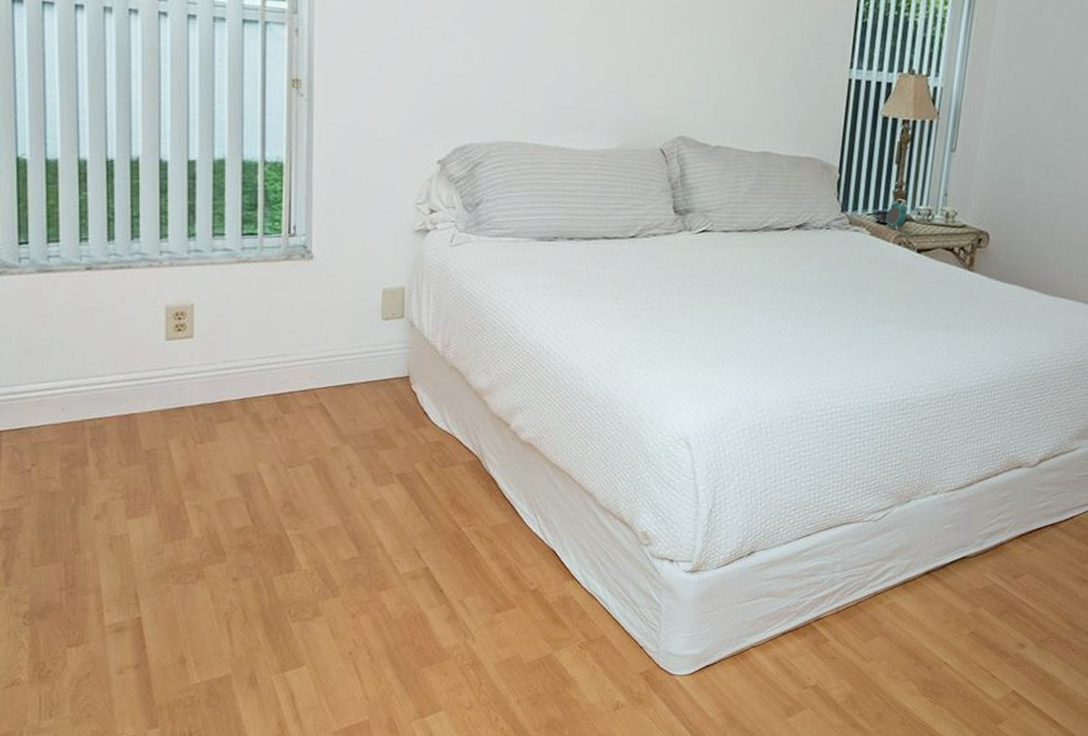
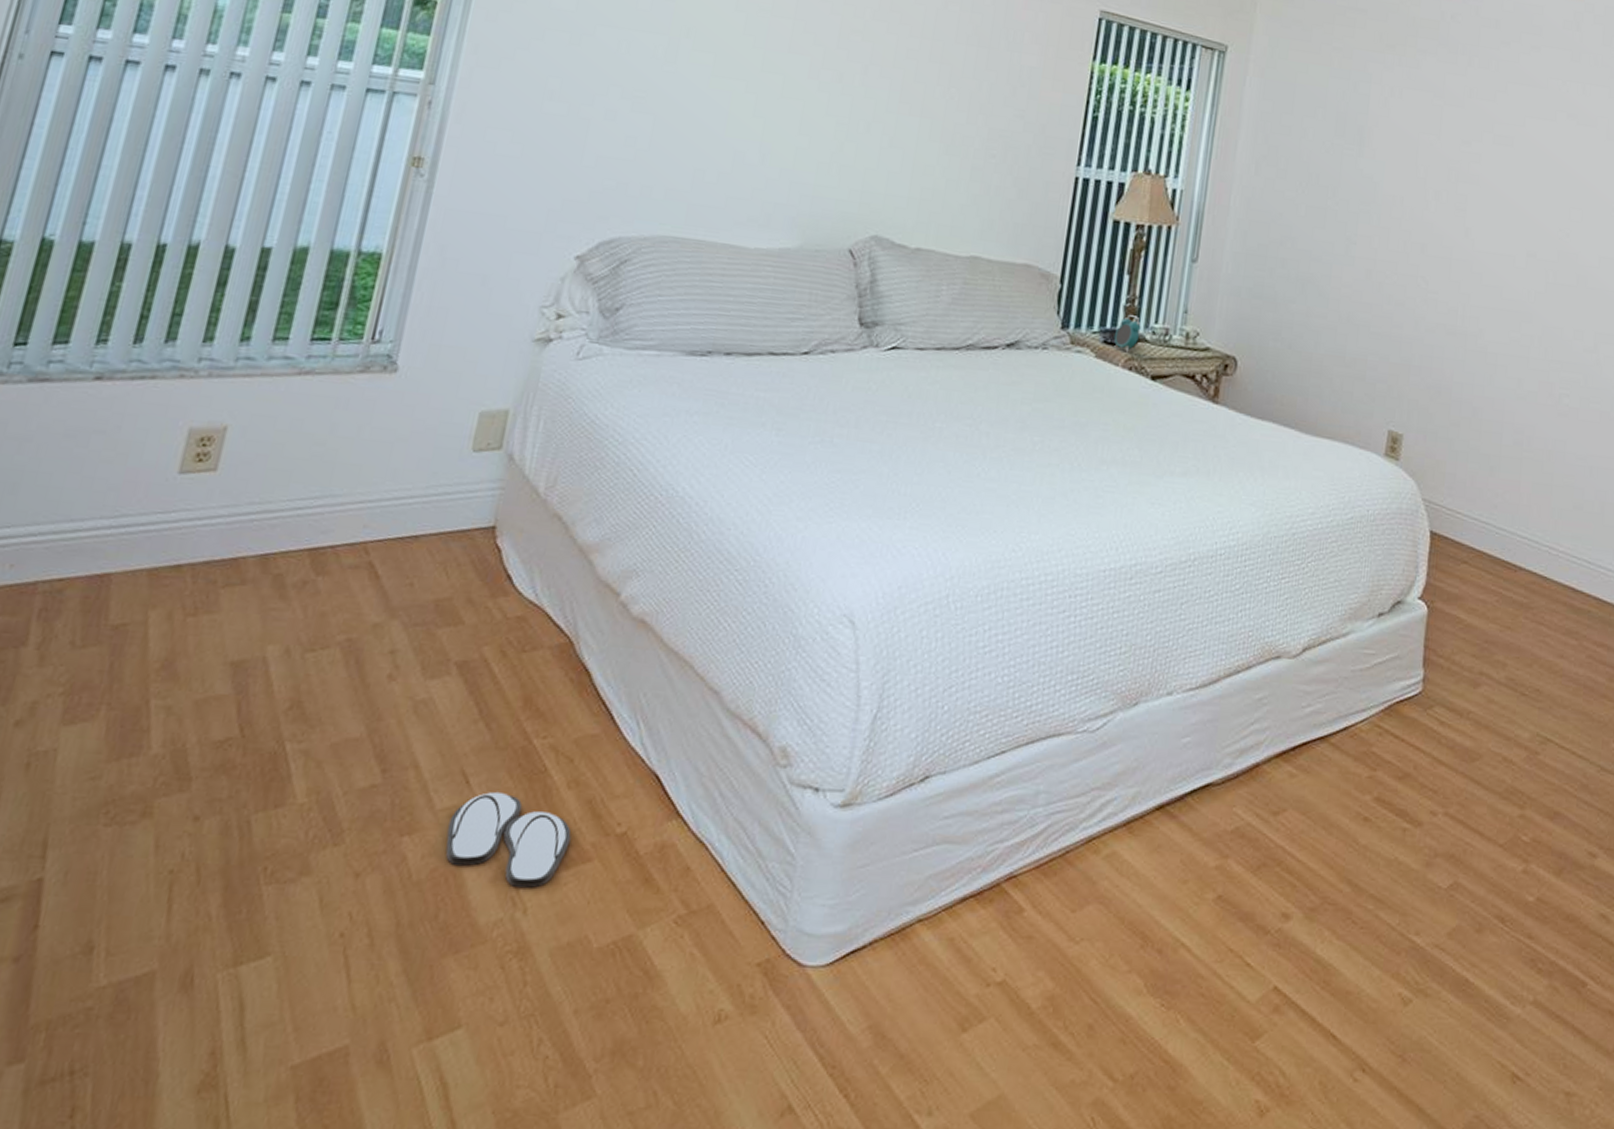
slippers: none [411,562,498,625] -> present [445,791,571,888]

